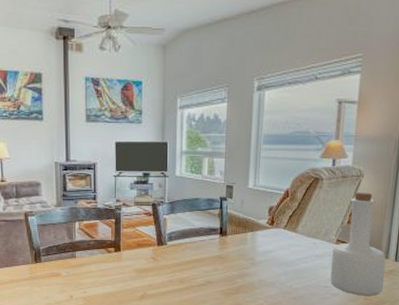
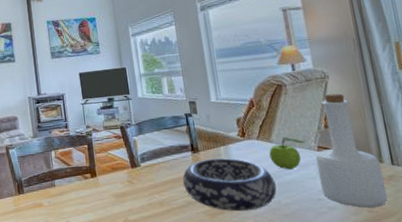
decorative bowl: none [206,243,292,293] -> present [183,158,277,212]
fruit: none [292,228,327,259] -> present [269,136,306,170]

